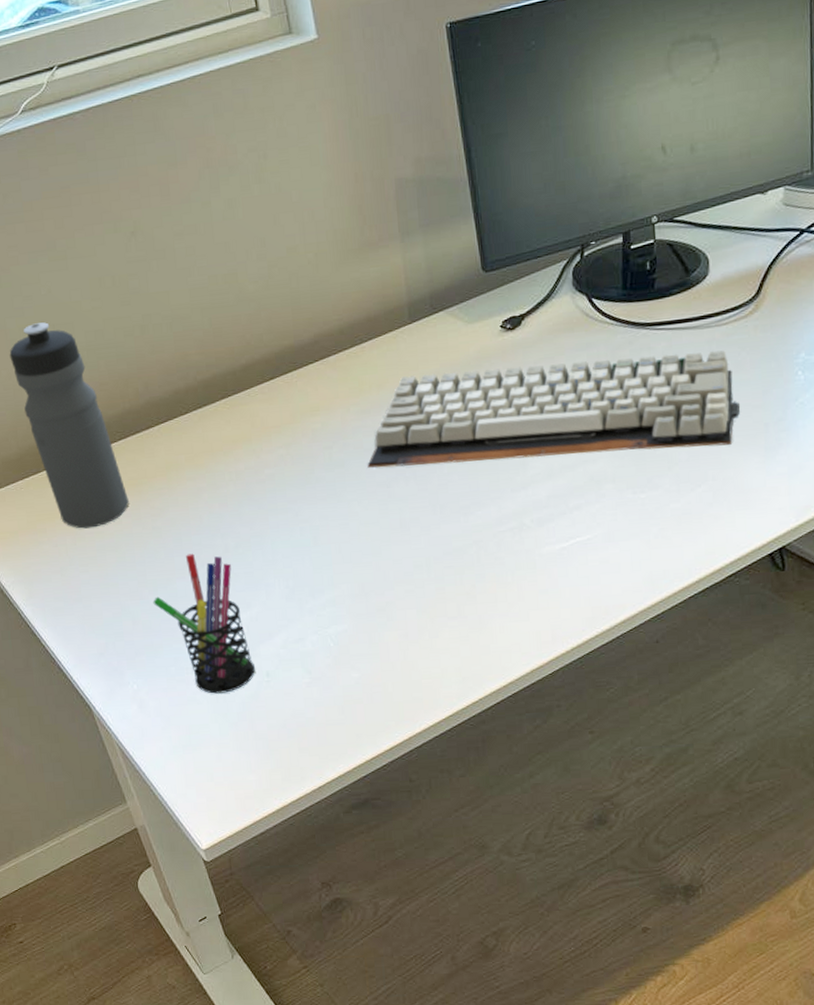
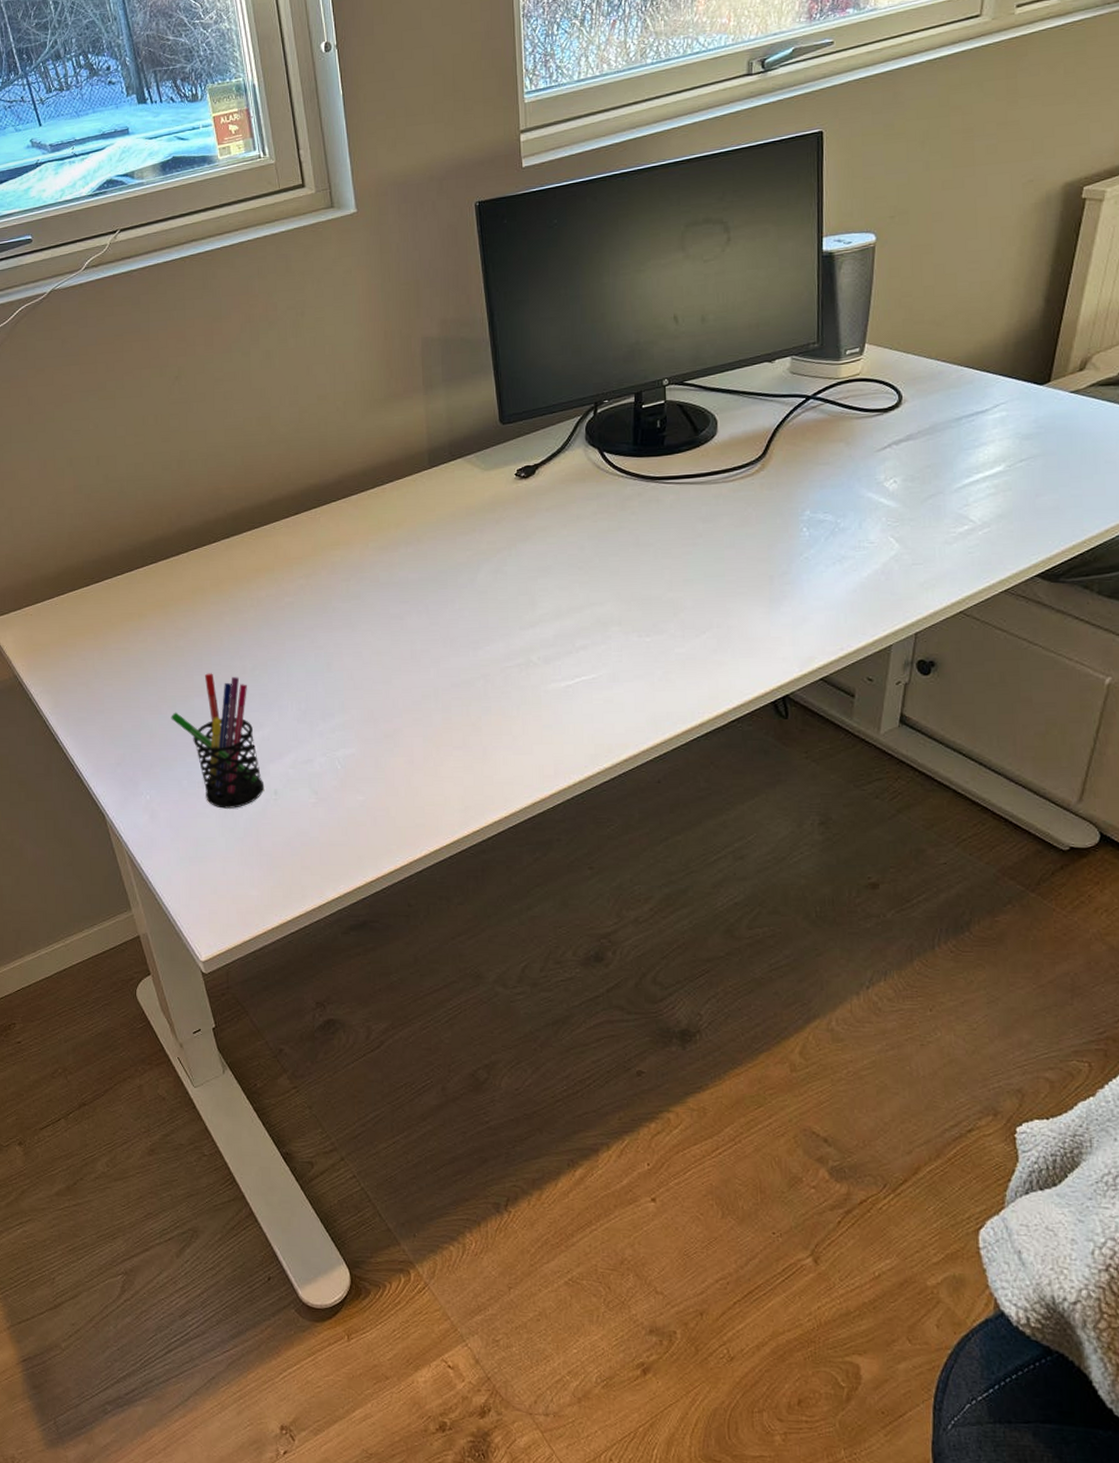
water bottle: present [9,322,129,529] -> none [56,454,155,645]
keyboard: present [367,350,740,469] -> none [382,505,745,601]

